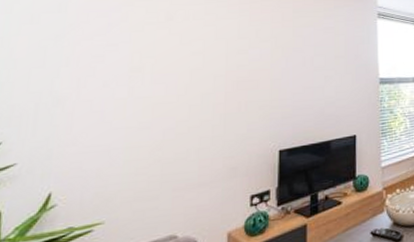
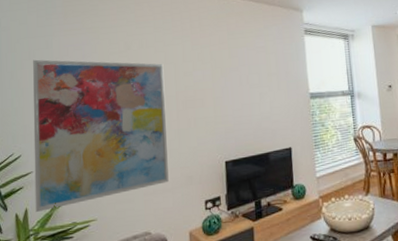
wall art: none [13,24,213,216] -> present [33,59,169,212]

